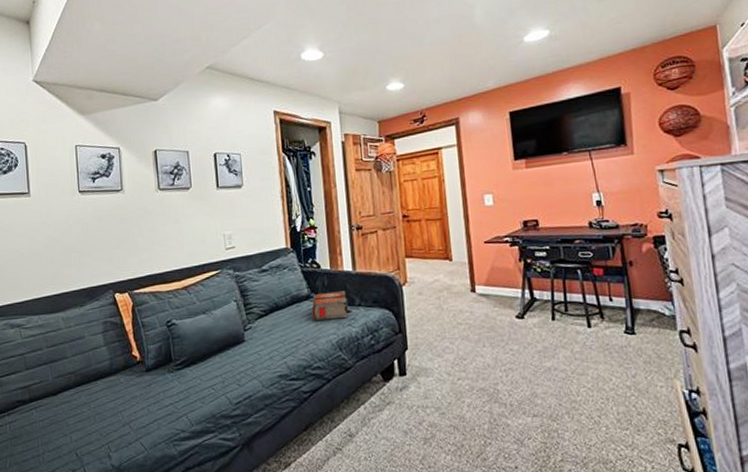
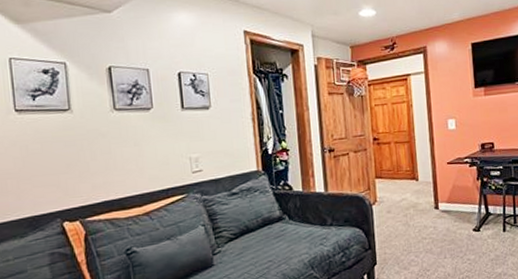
bible: present [311,291,353,321] -> none [283,212,325,242]

